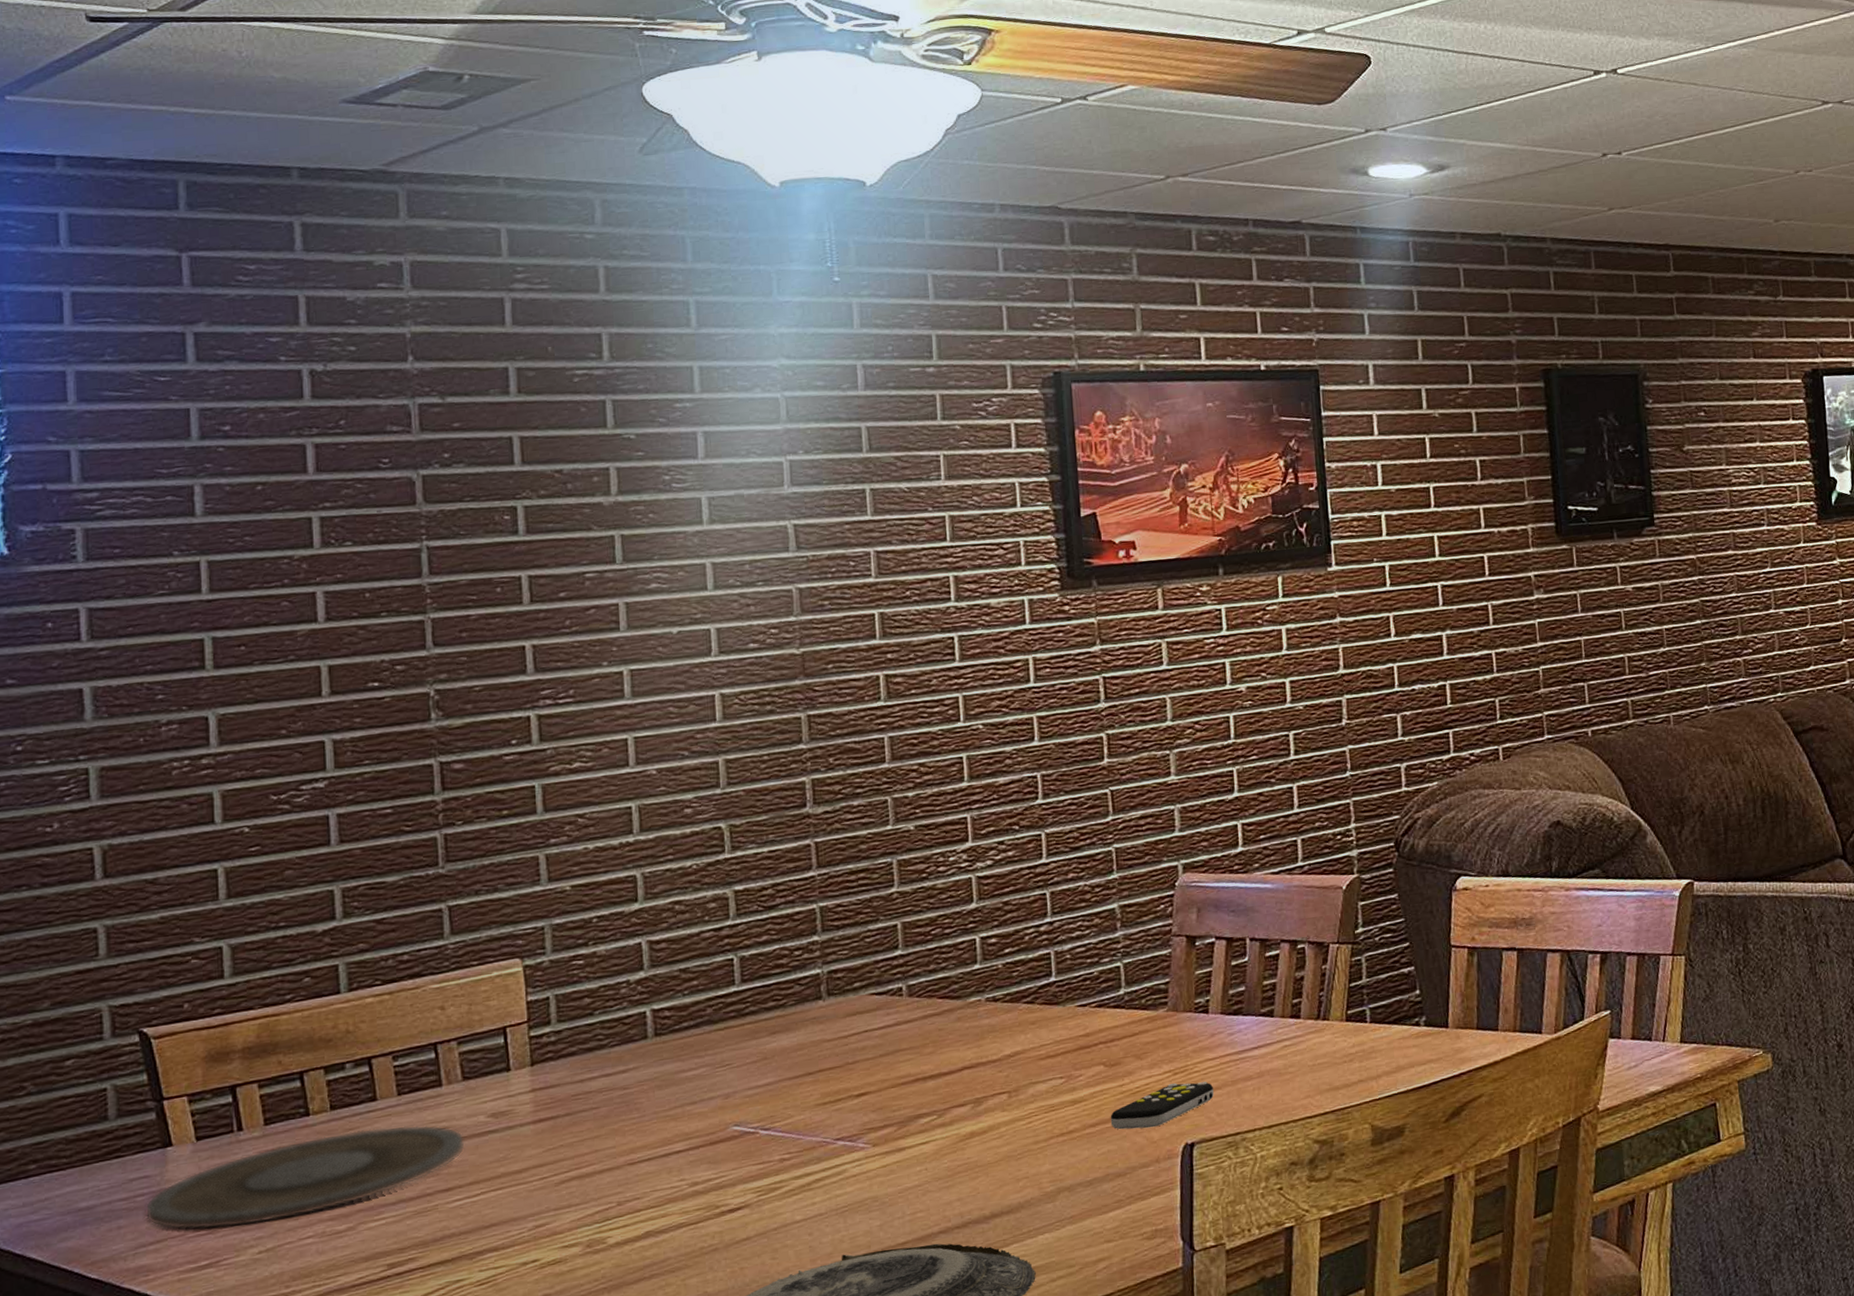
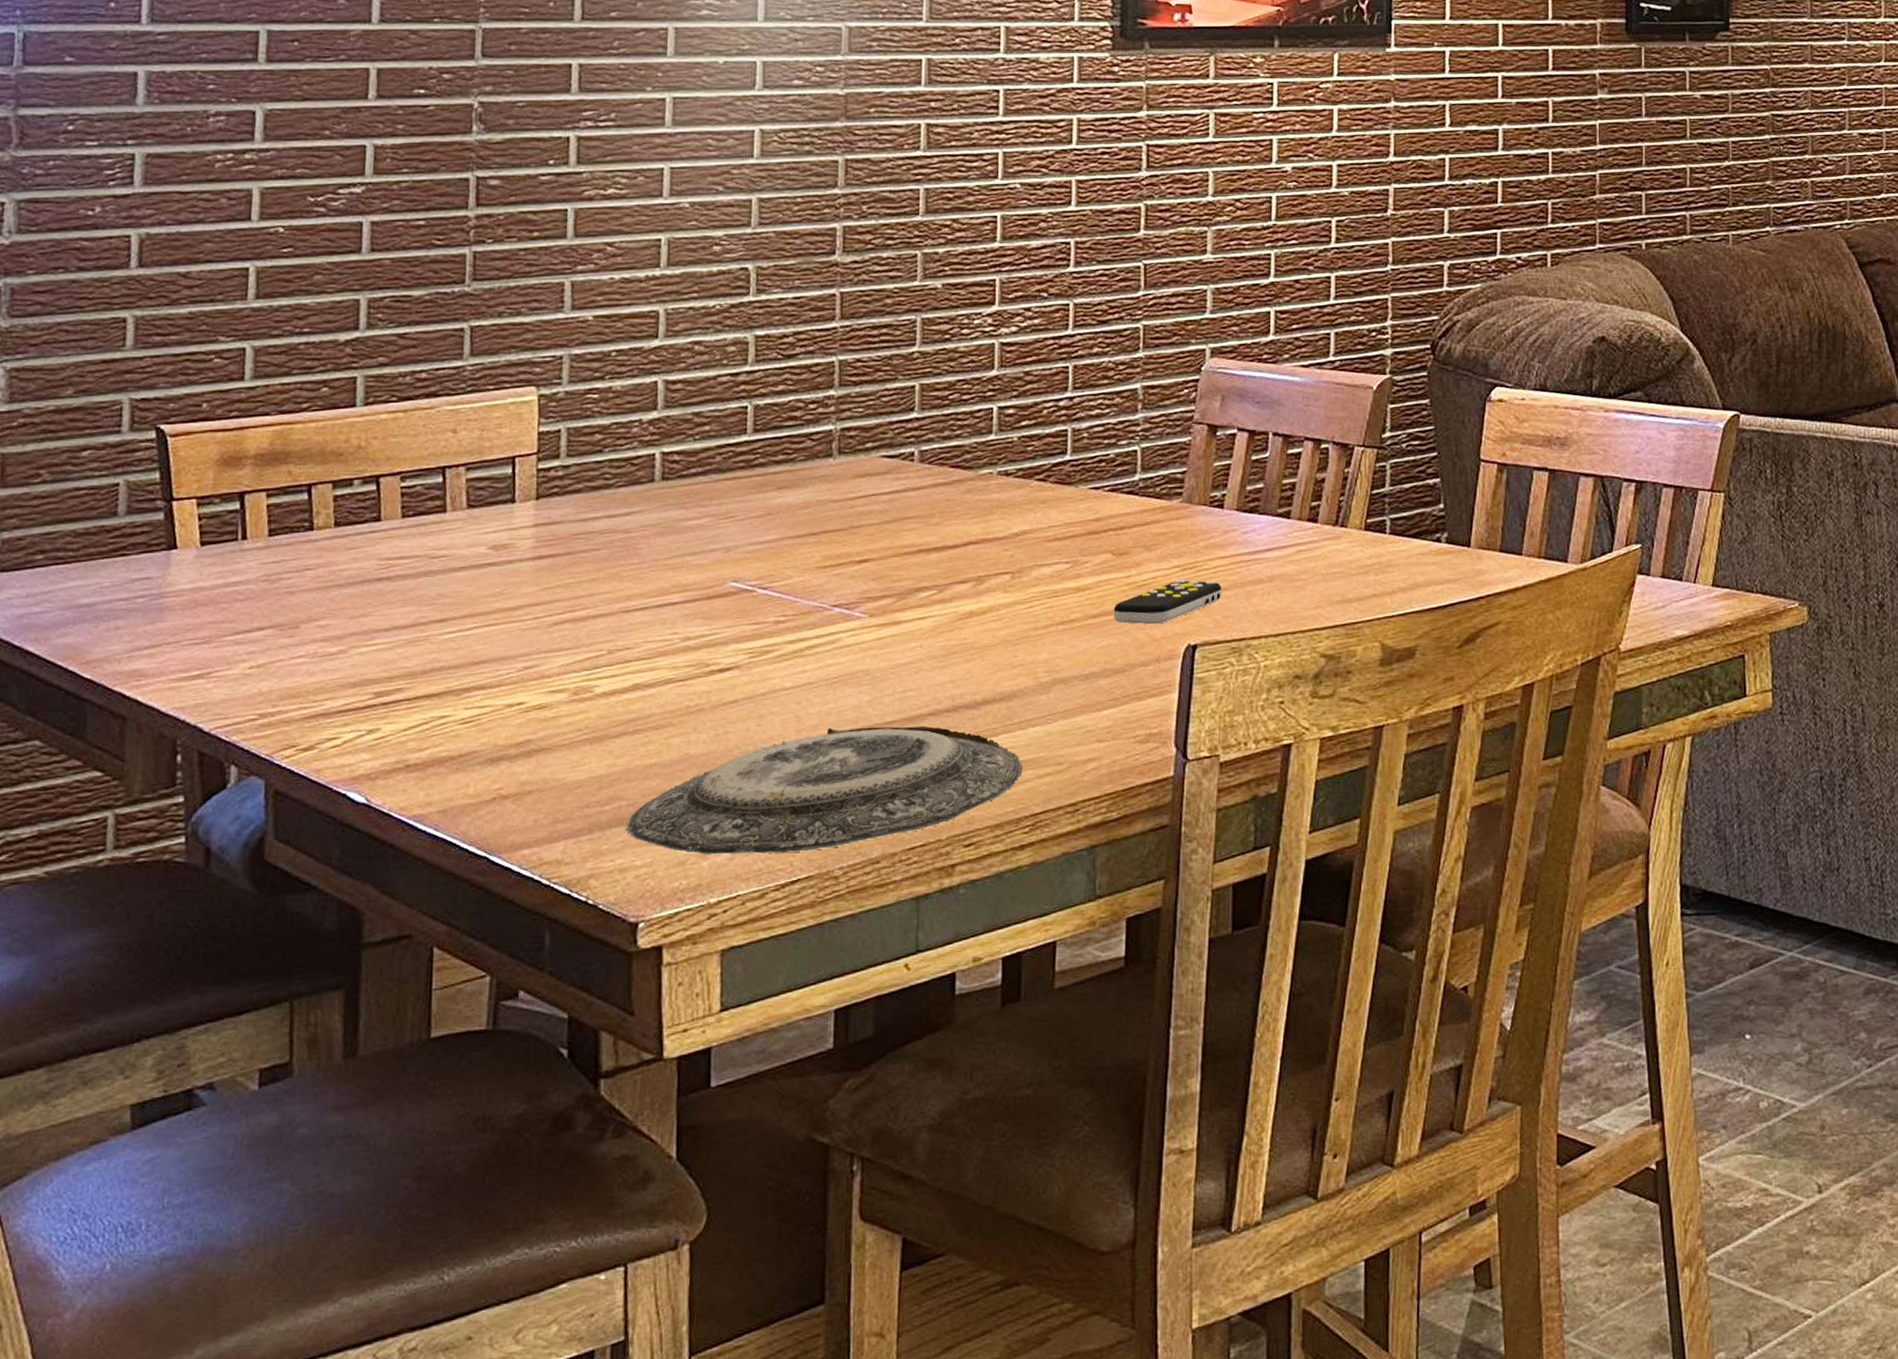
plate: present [146,1125,465,1230] -> none [144,549,463,639]

